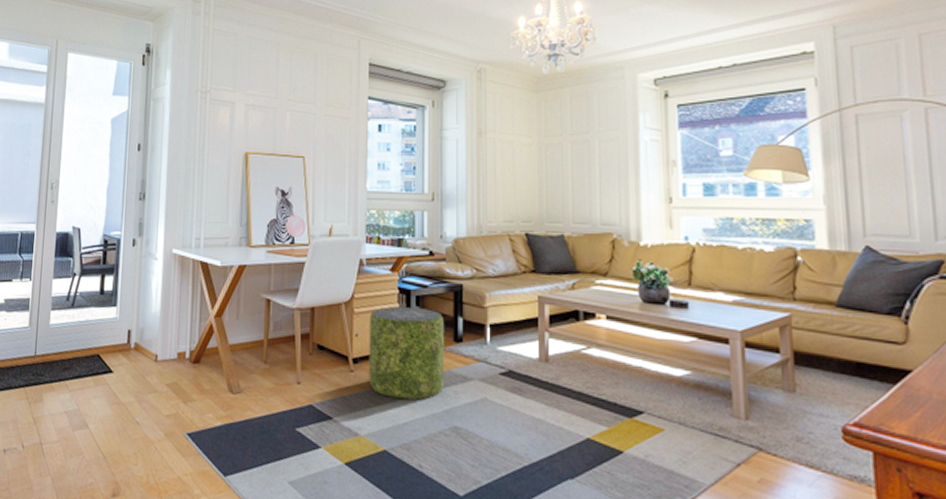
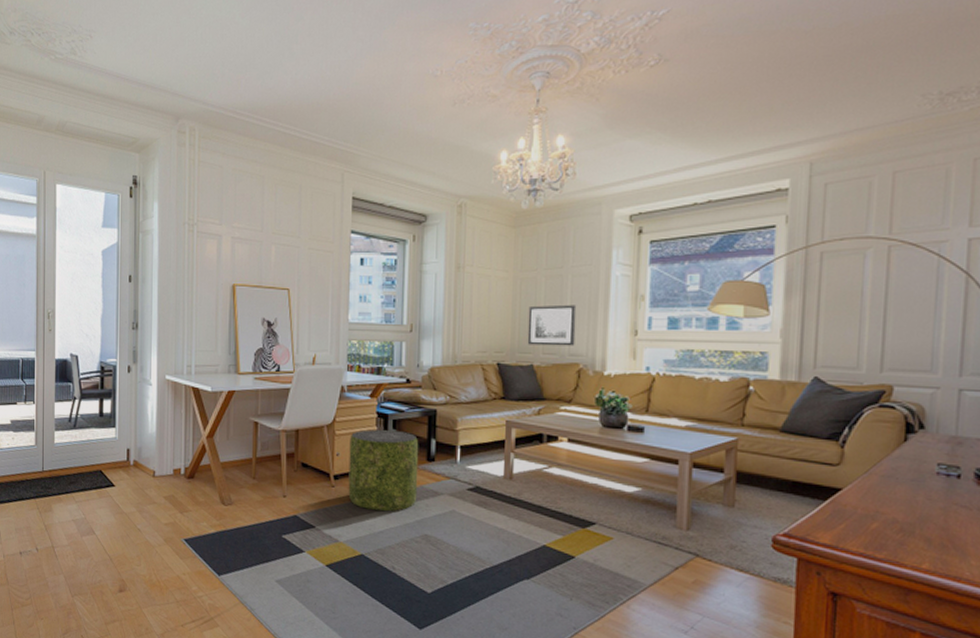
wall art: none [555,171,607,215] -> present [527,304,577,346]

